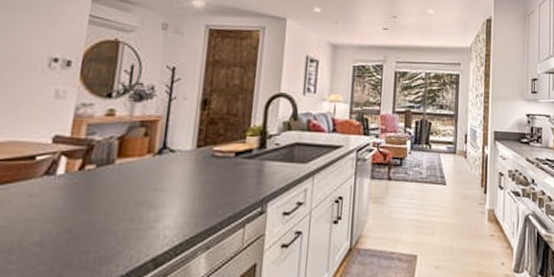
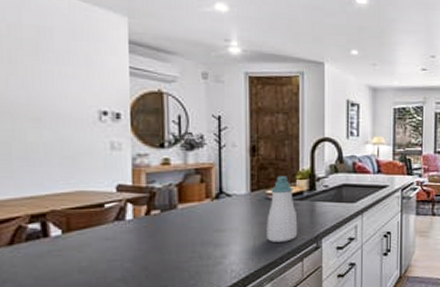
soap bottle: none [207,131,244,205] -> present [267,176,298,242]

